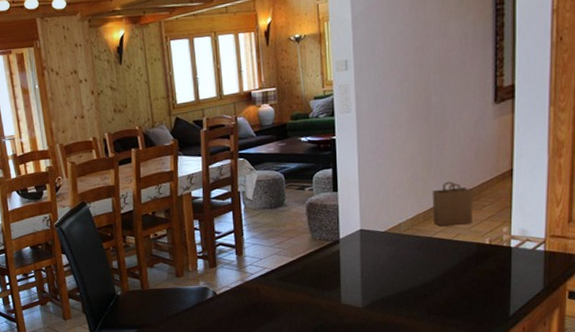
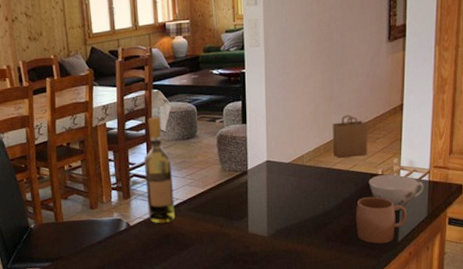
bottle: none [230,185,264,293] -> present [143,117,176,224]
mug: none [460,268,520,318] -> present [355,197,407,244]
teacup: none [474,244,539,283] -> present [368,174,424,210]

